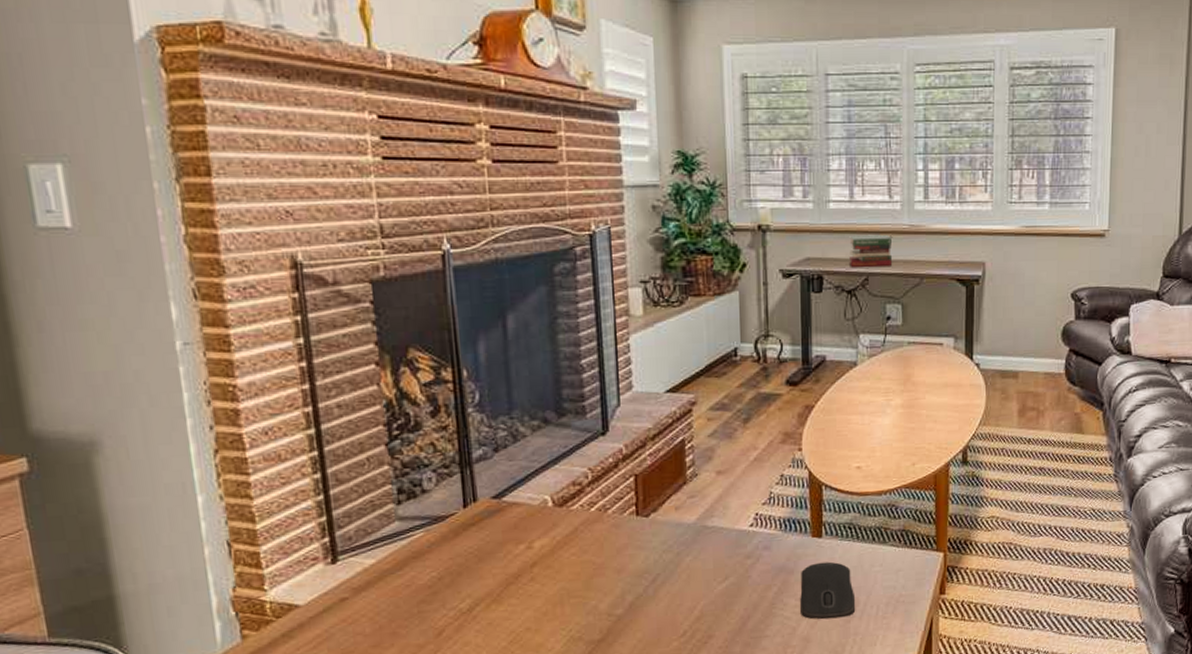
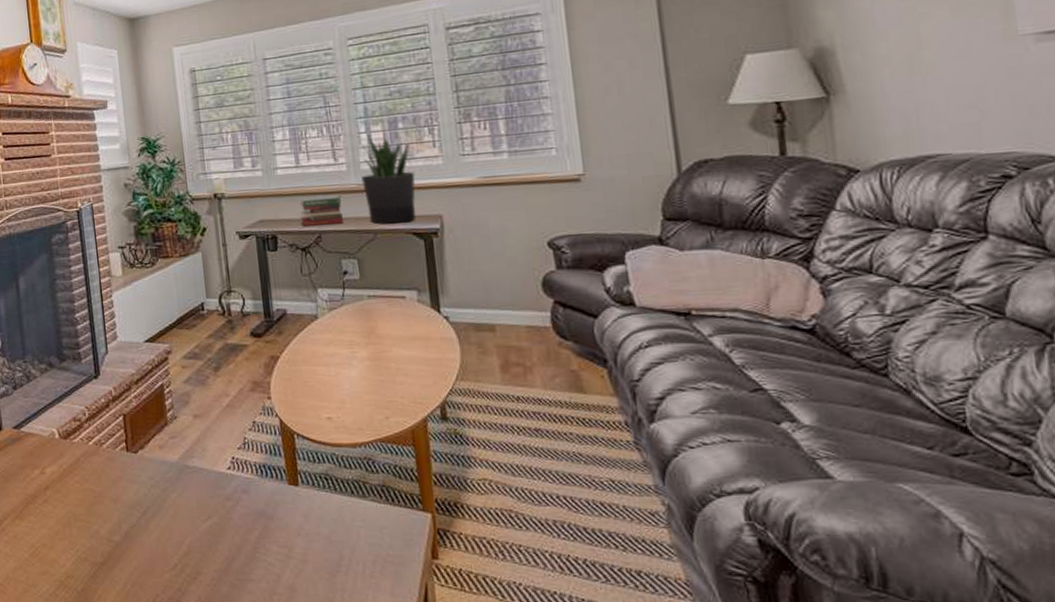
computer mouse: present [800,561,856,620] -> none [280,511,341,571]
planter: none [914,173,965,269] -> present [361,135,416,225]

